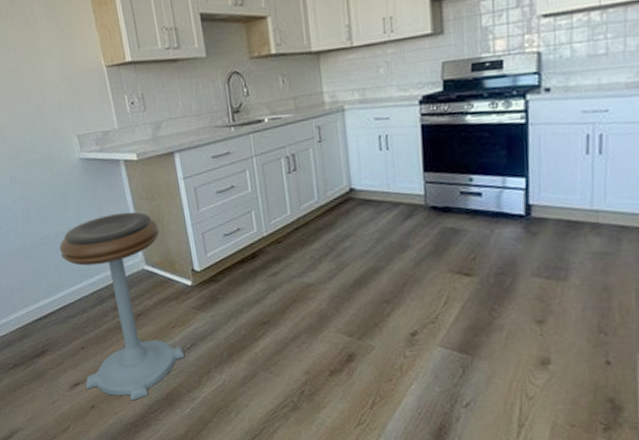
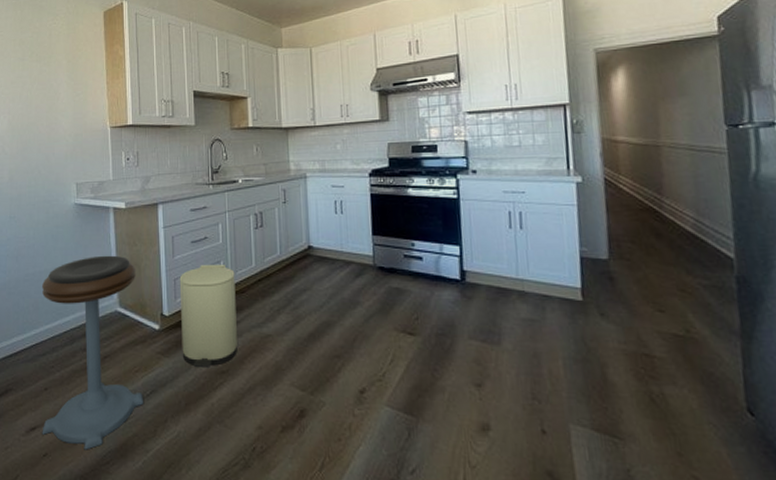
pedal bin: none [207,215,278,321] -> present [179,265,237,368]

